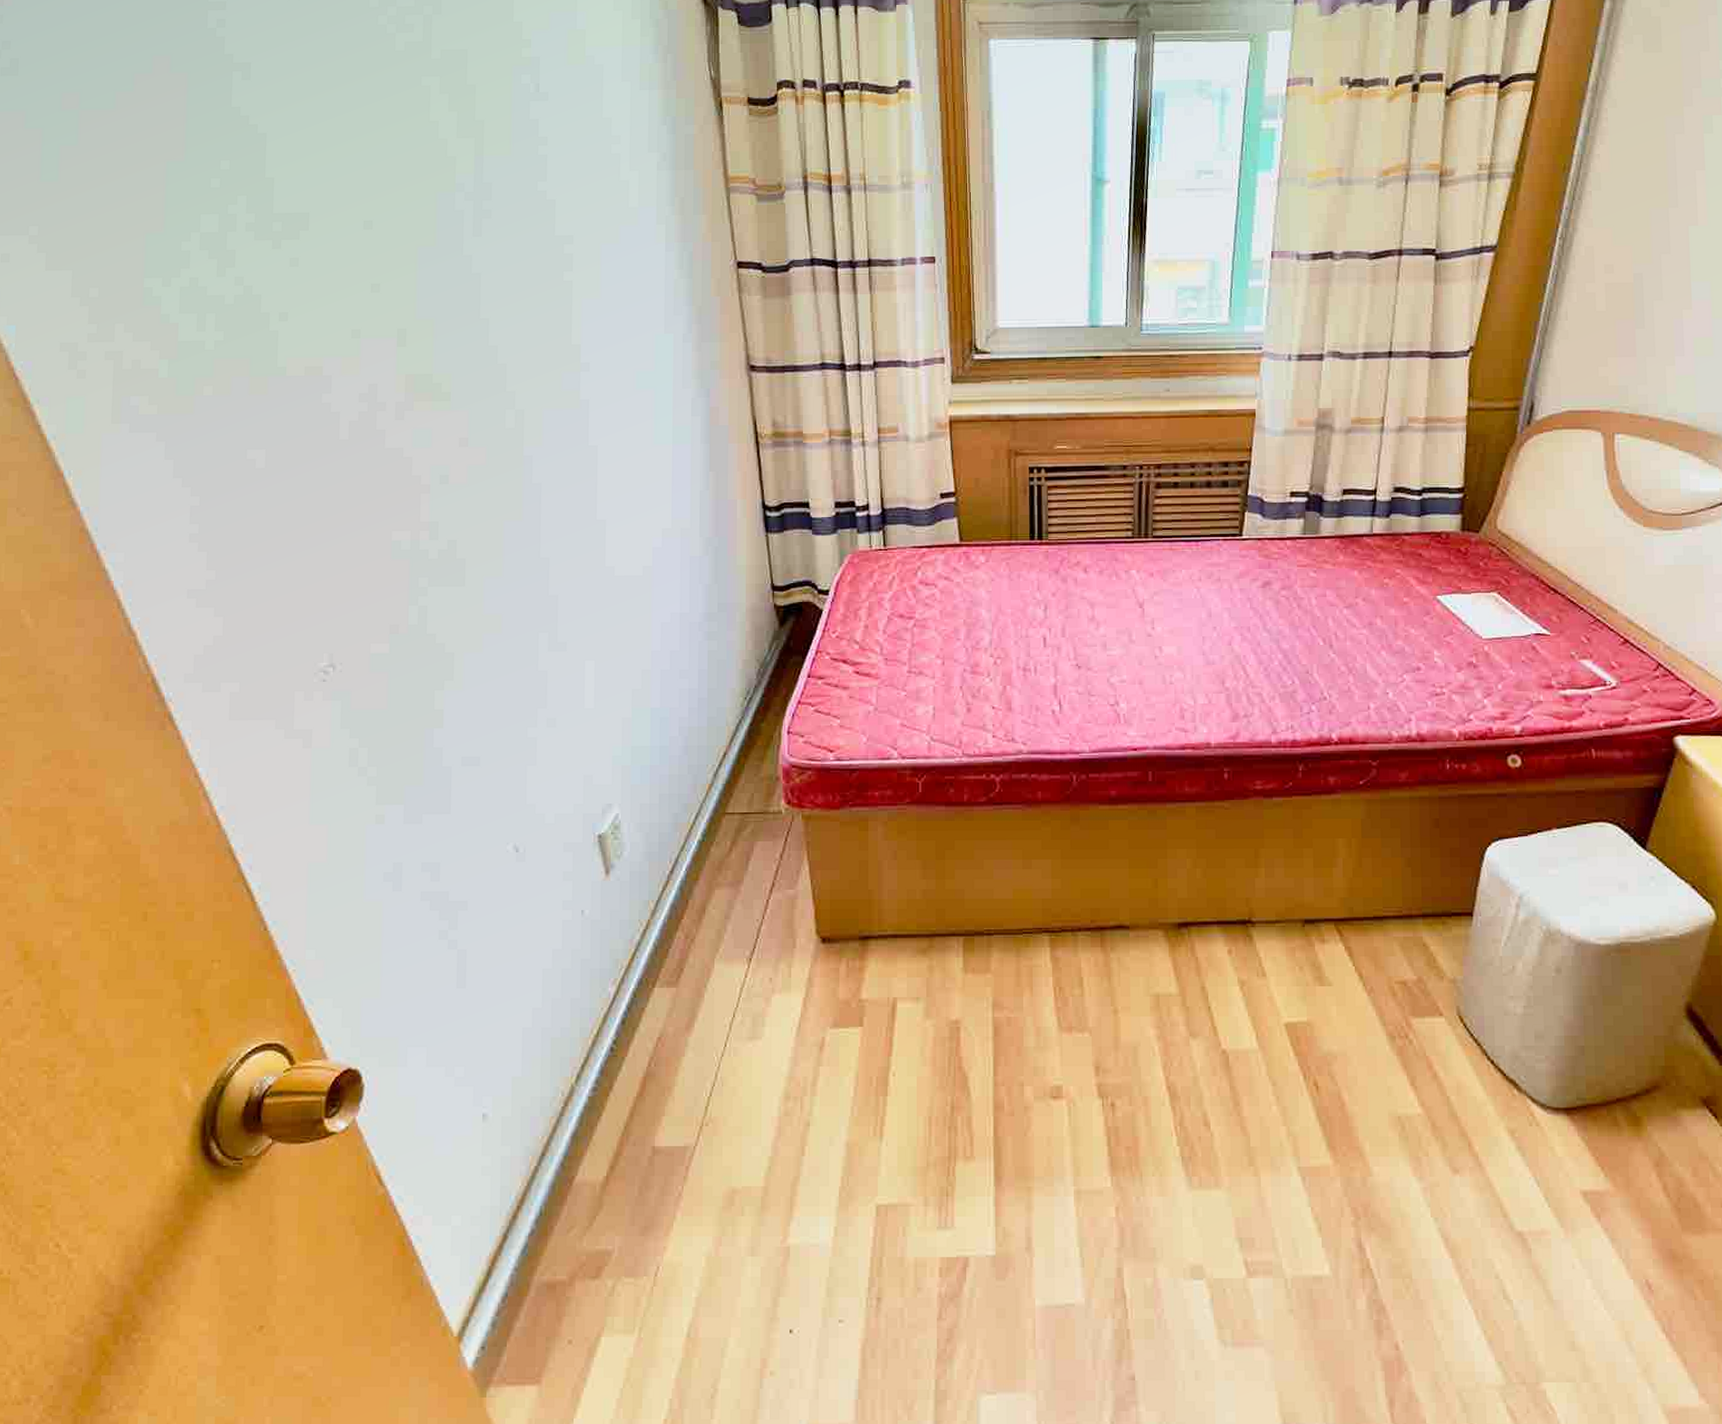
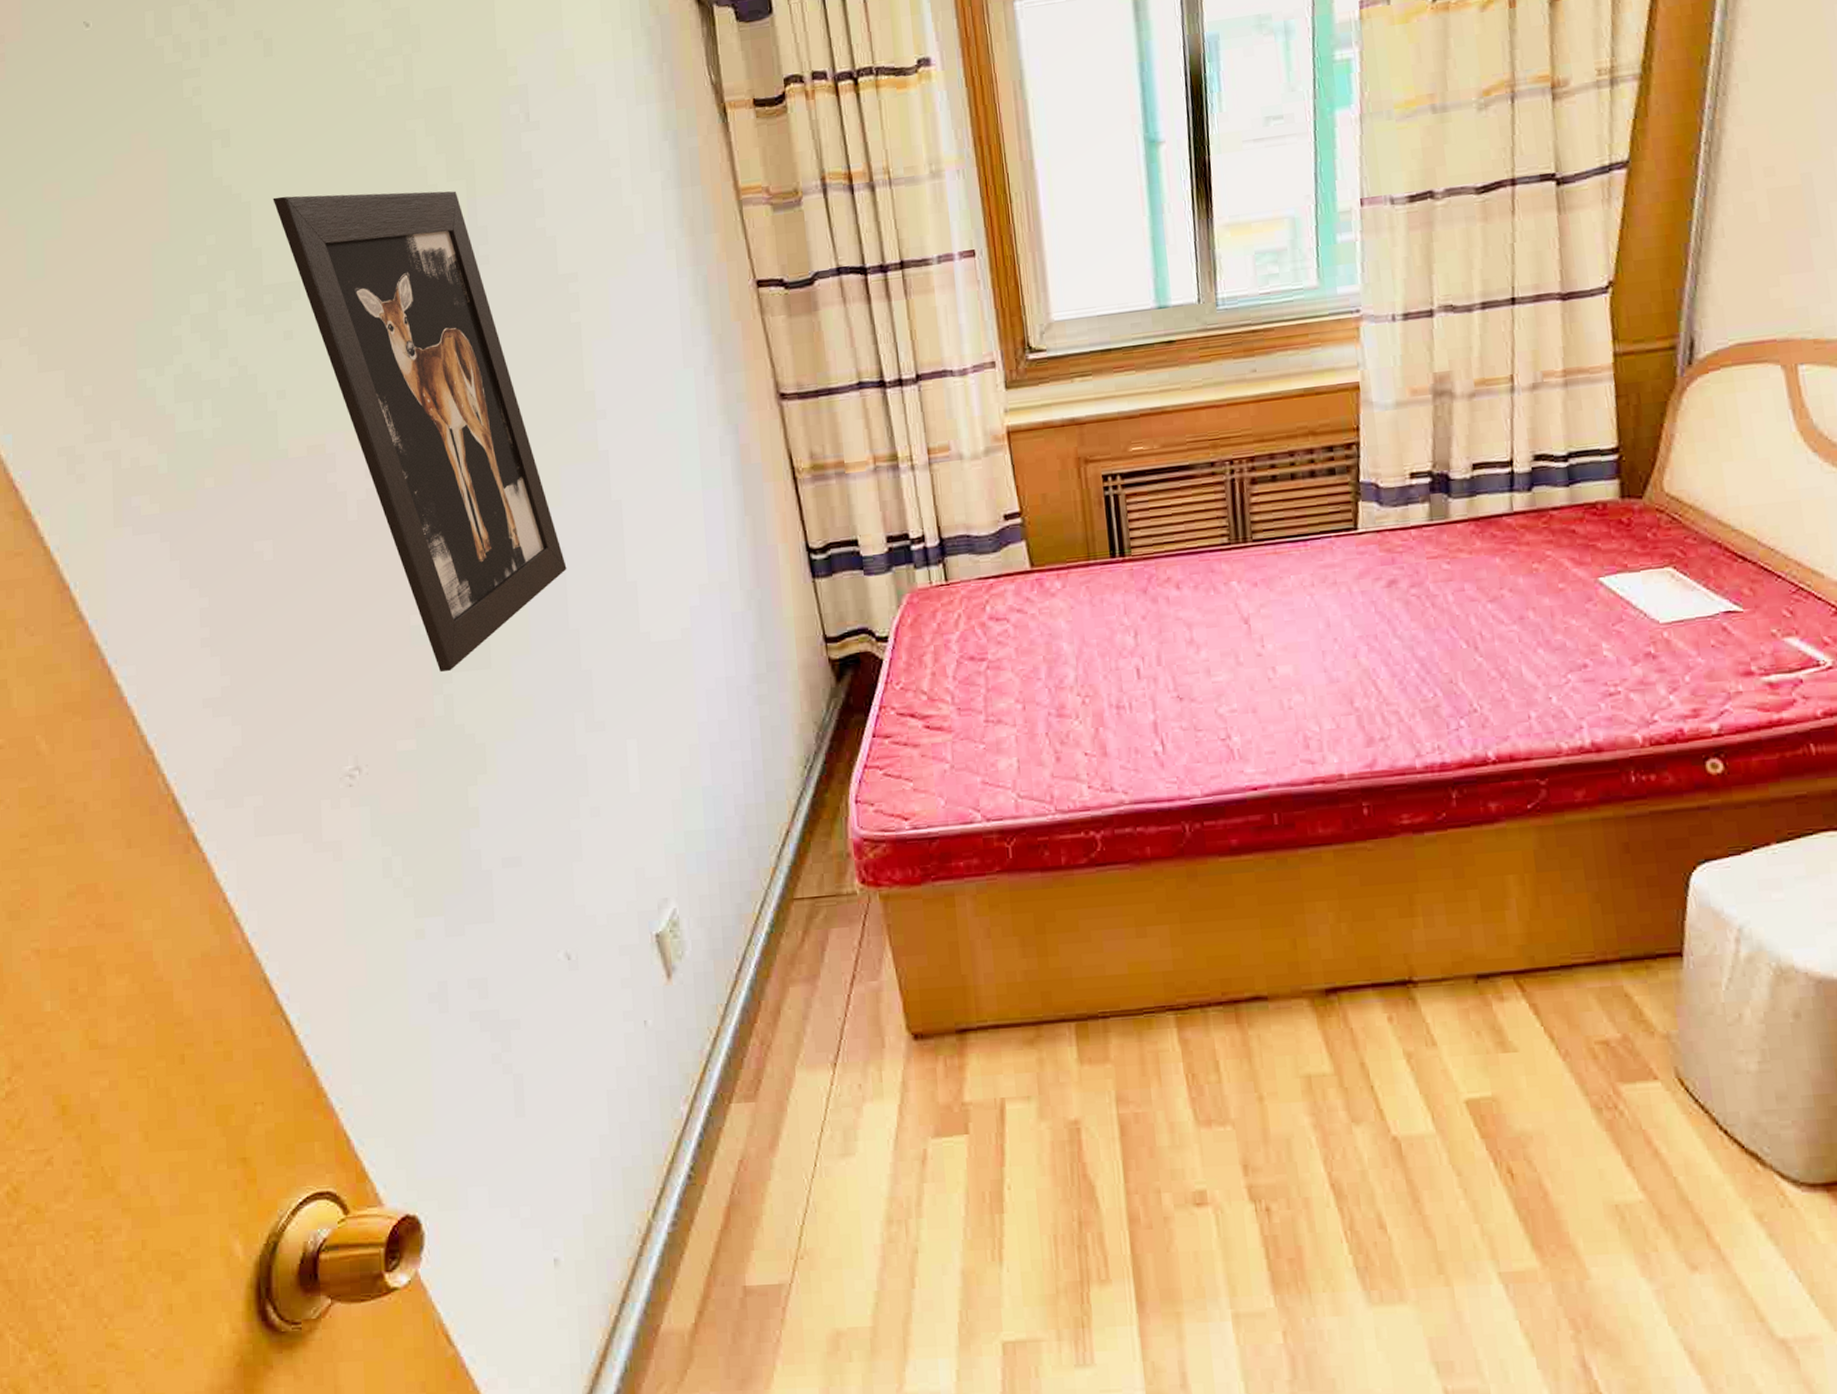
wall art: none [288,132,542,586] -> present [272,191,567,673]

